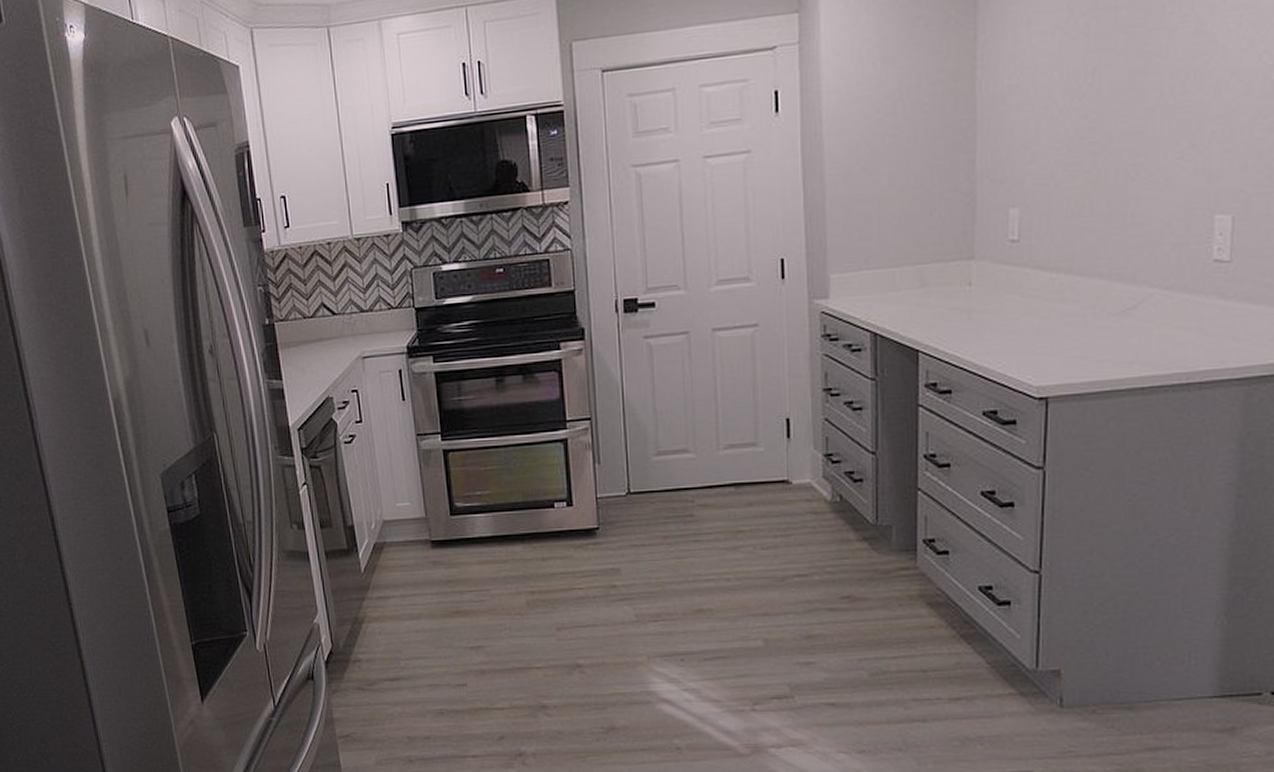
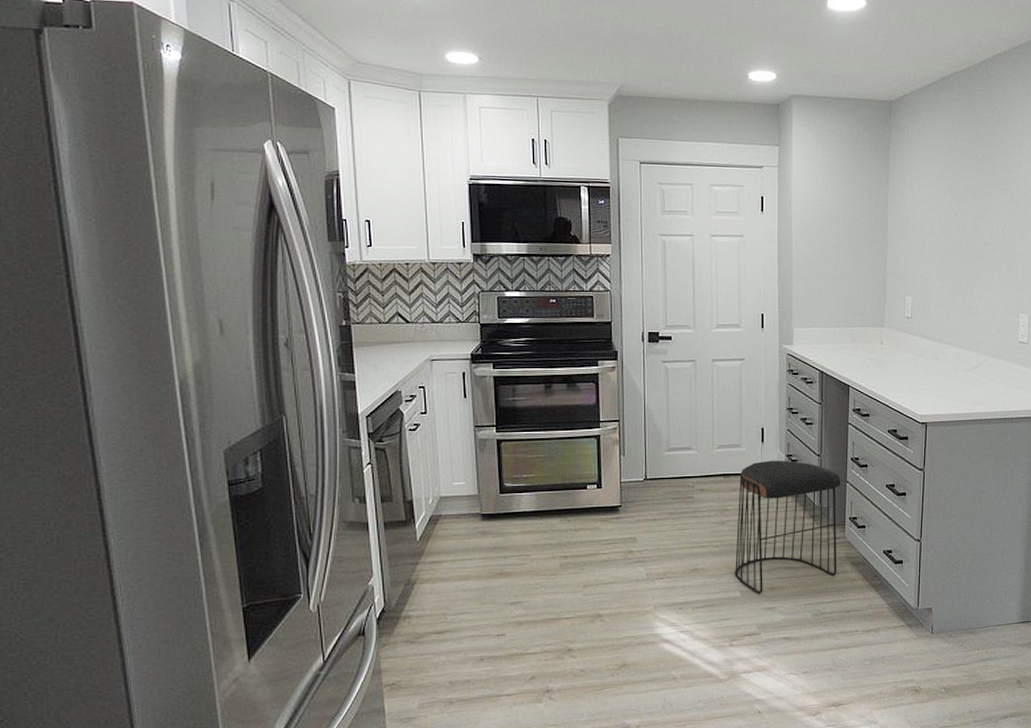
stool: none [755,461,909,645] -> present [735,460,841,595]

